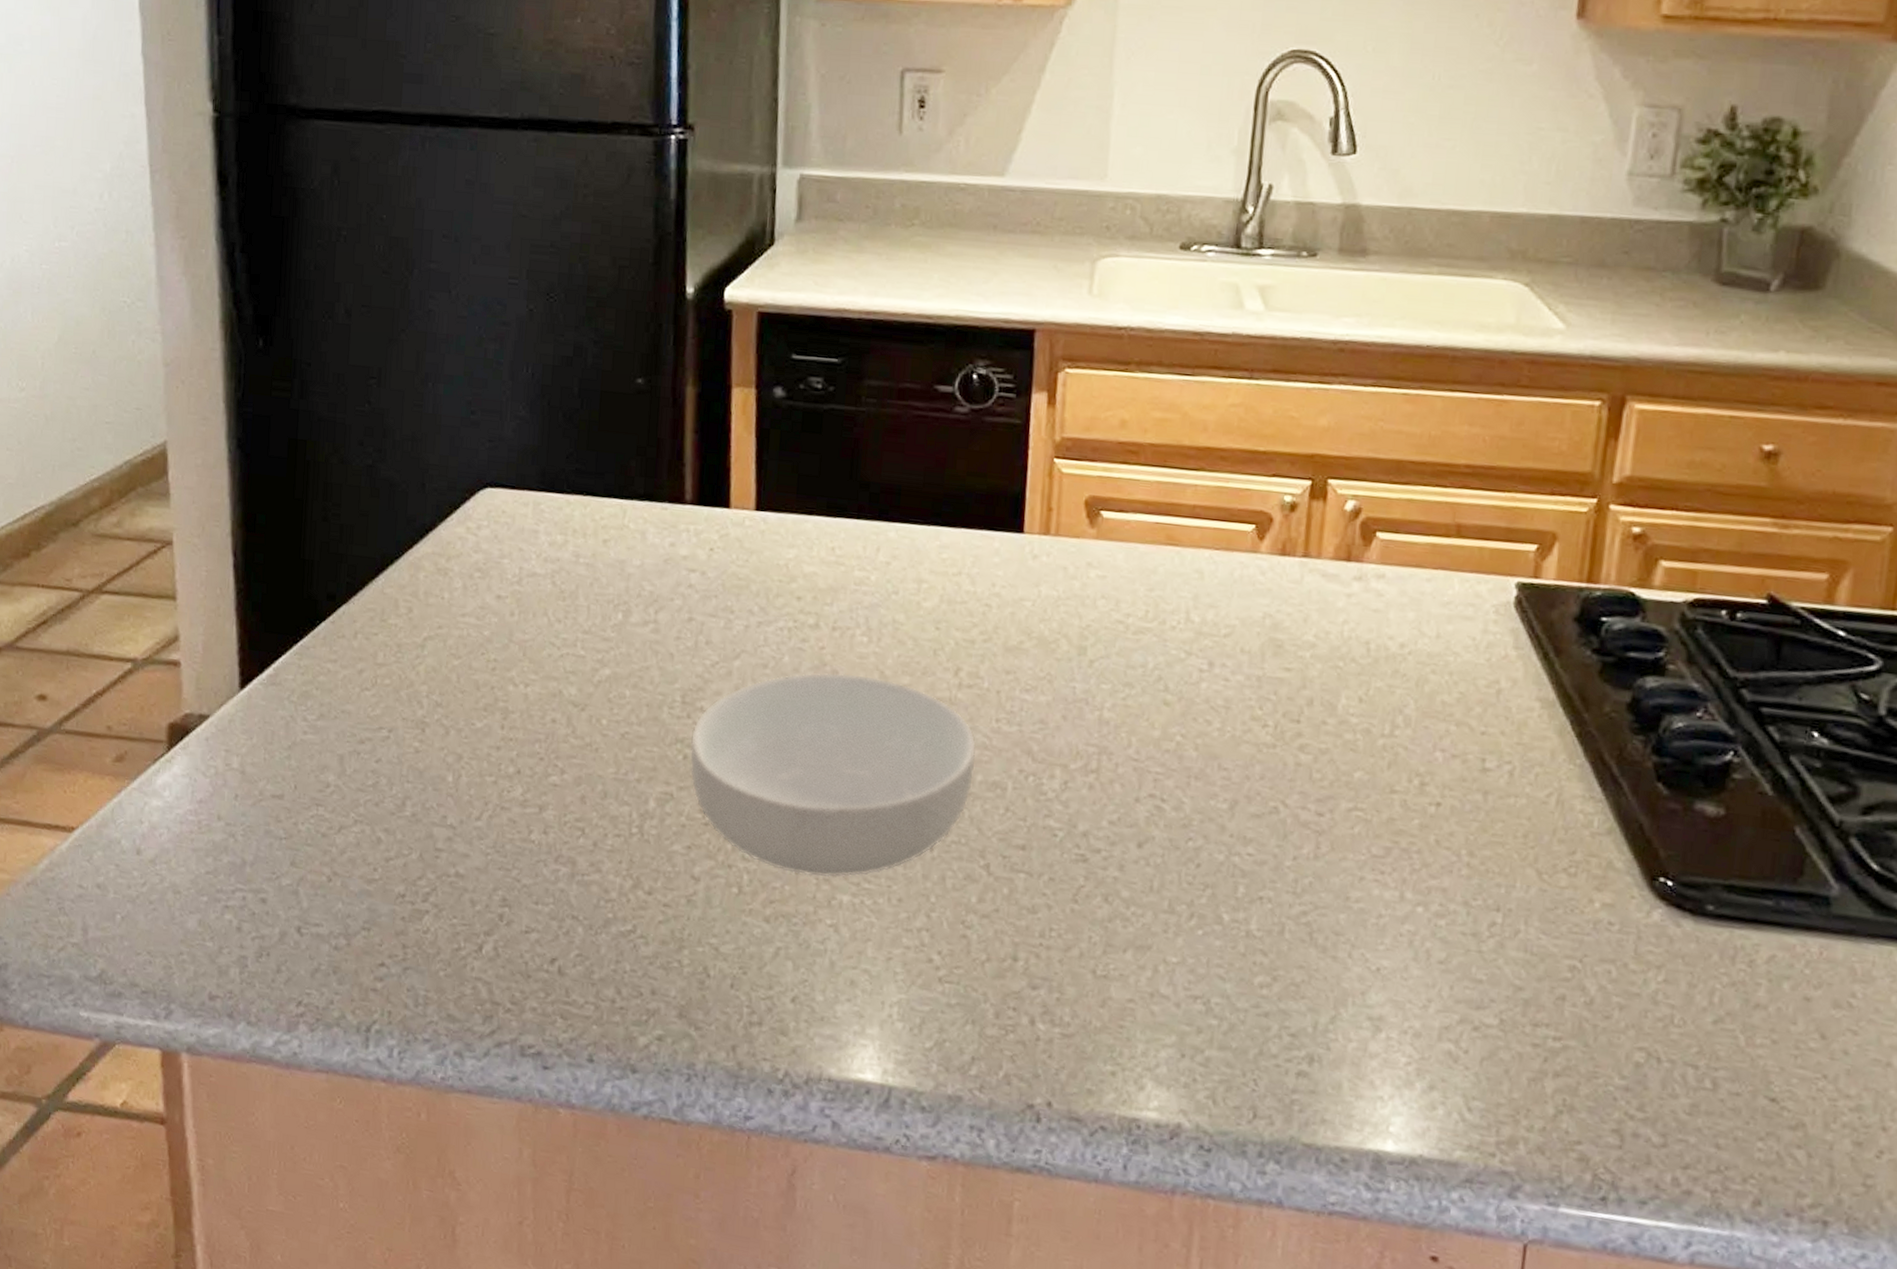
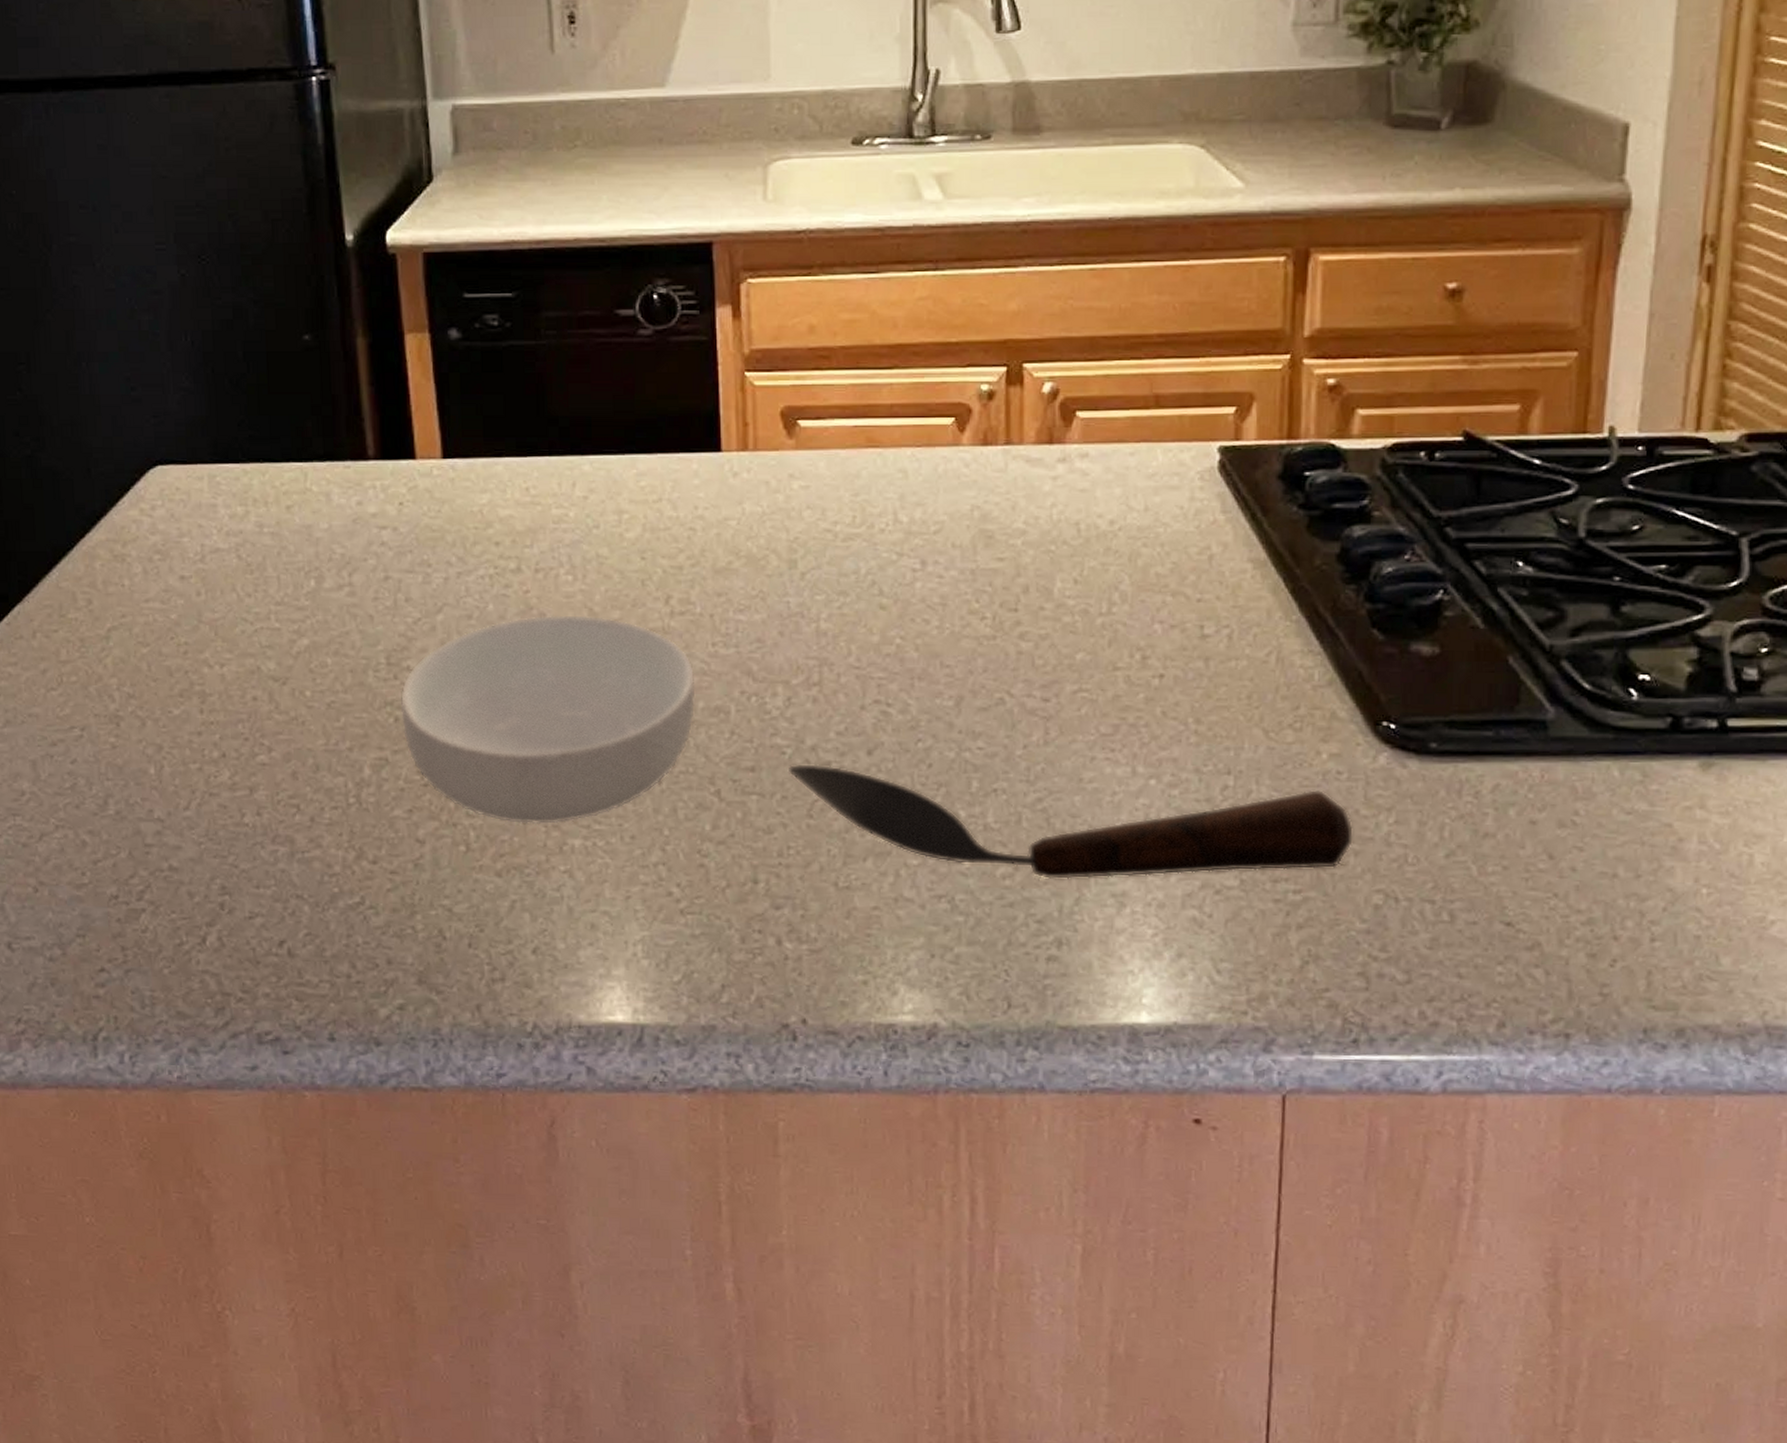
spoon: none [1057,847,1621,1020] -> present [787,764,1354,880]

